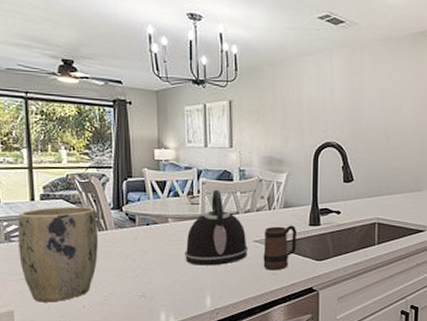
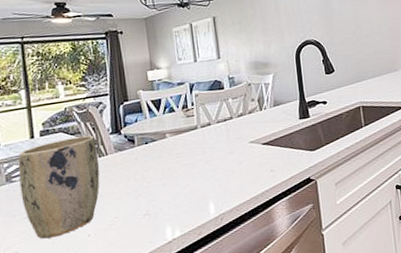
kettle: present [185,189,249,266] -> none [184,99,246,175]
mug: present [263,225,298,271] -> none [258,121,290,168]

